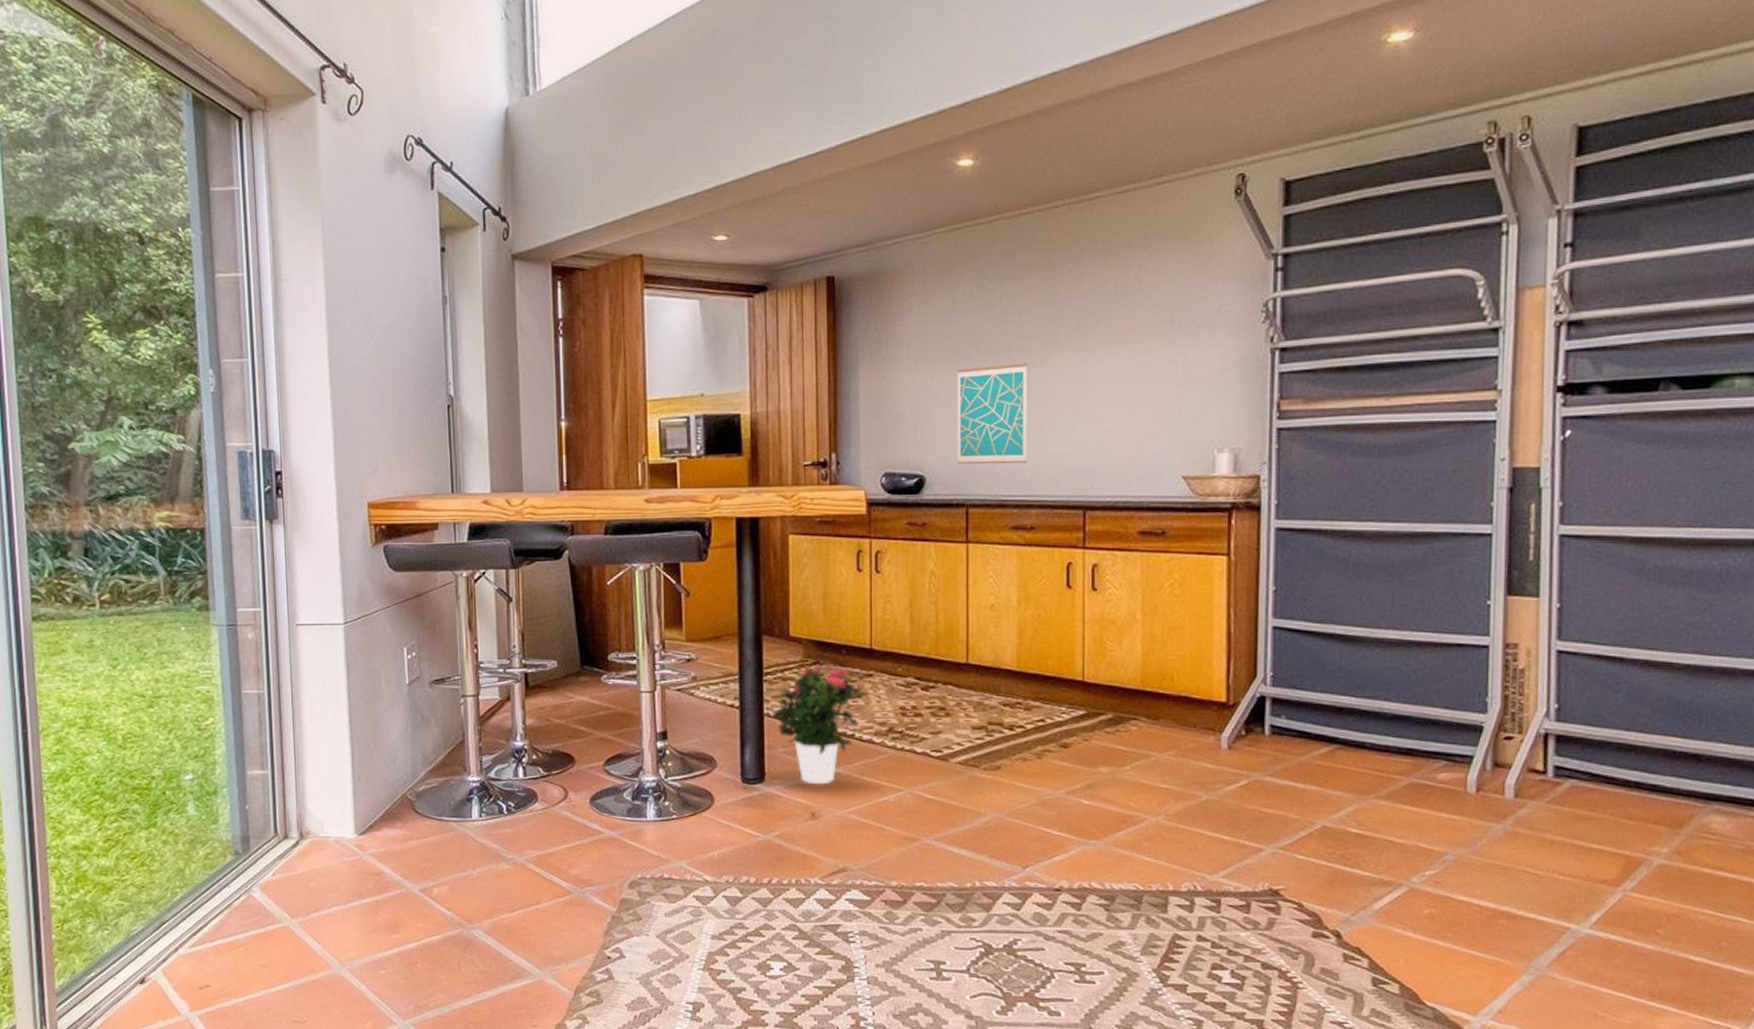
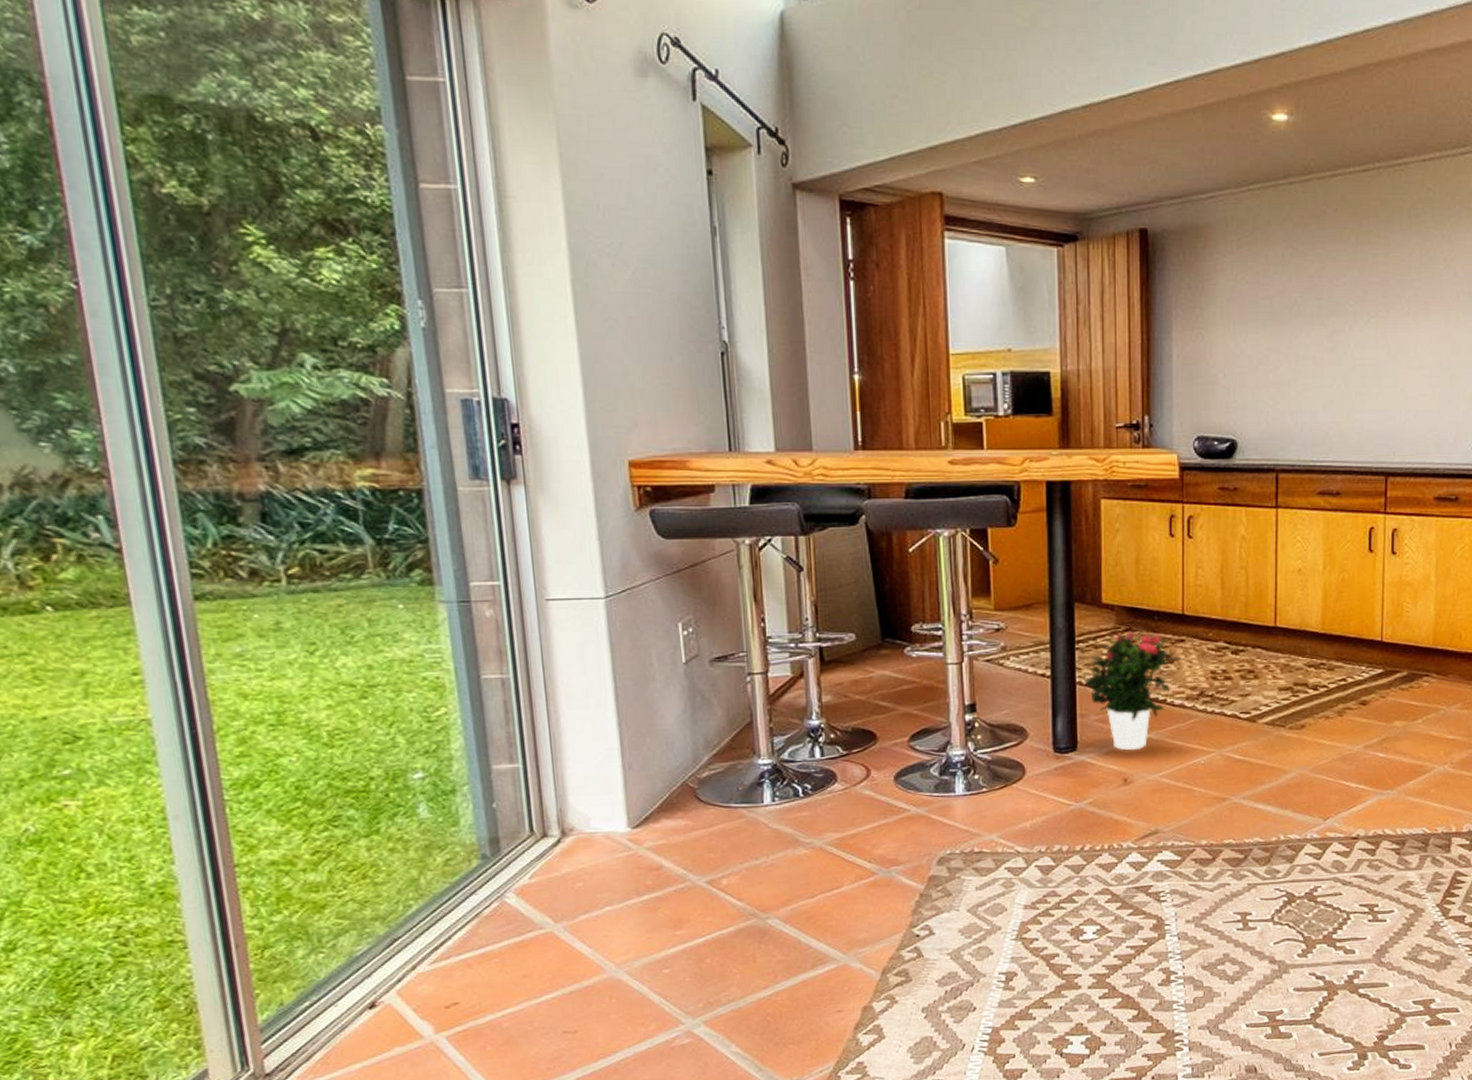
wall art: present [956,363,1027,465] -> none [1268,328,1336,430]

